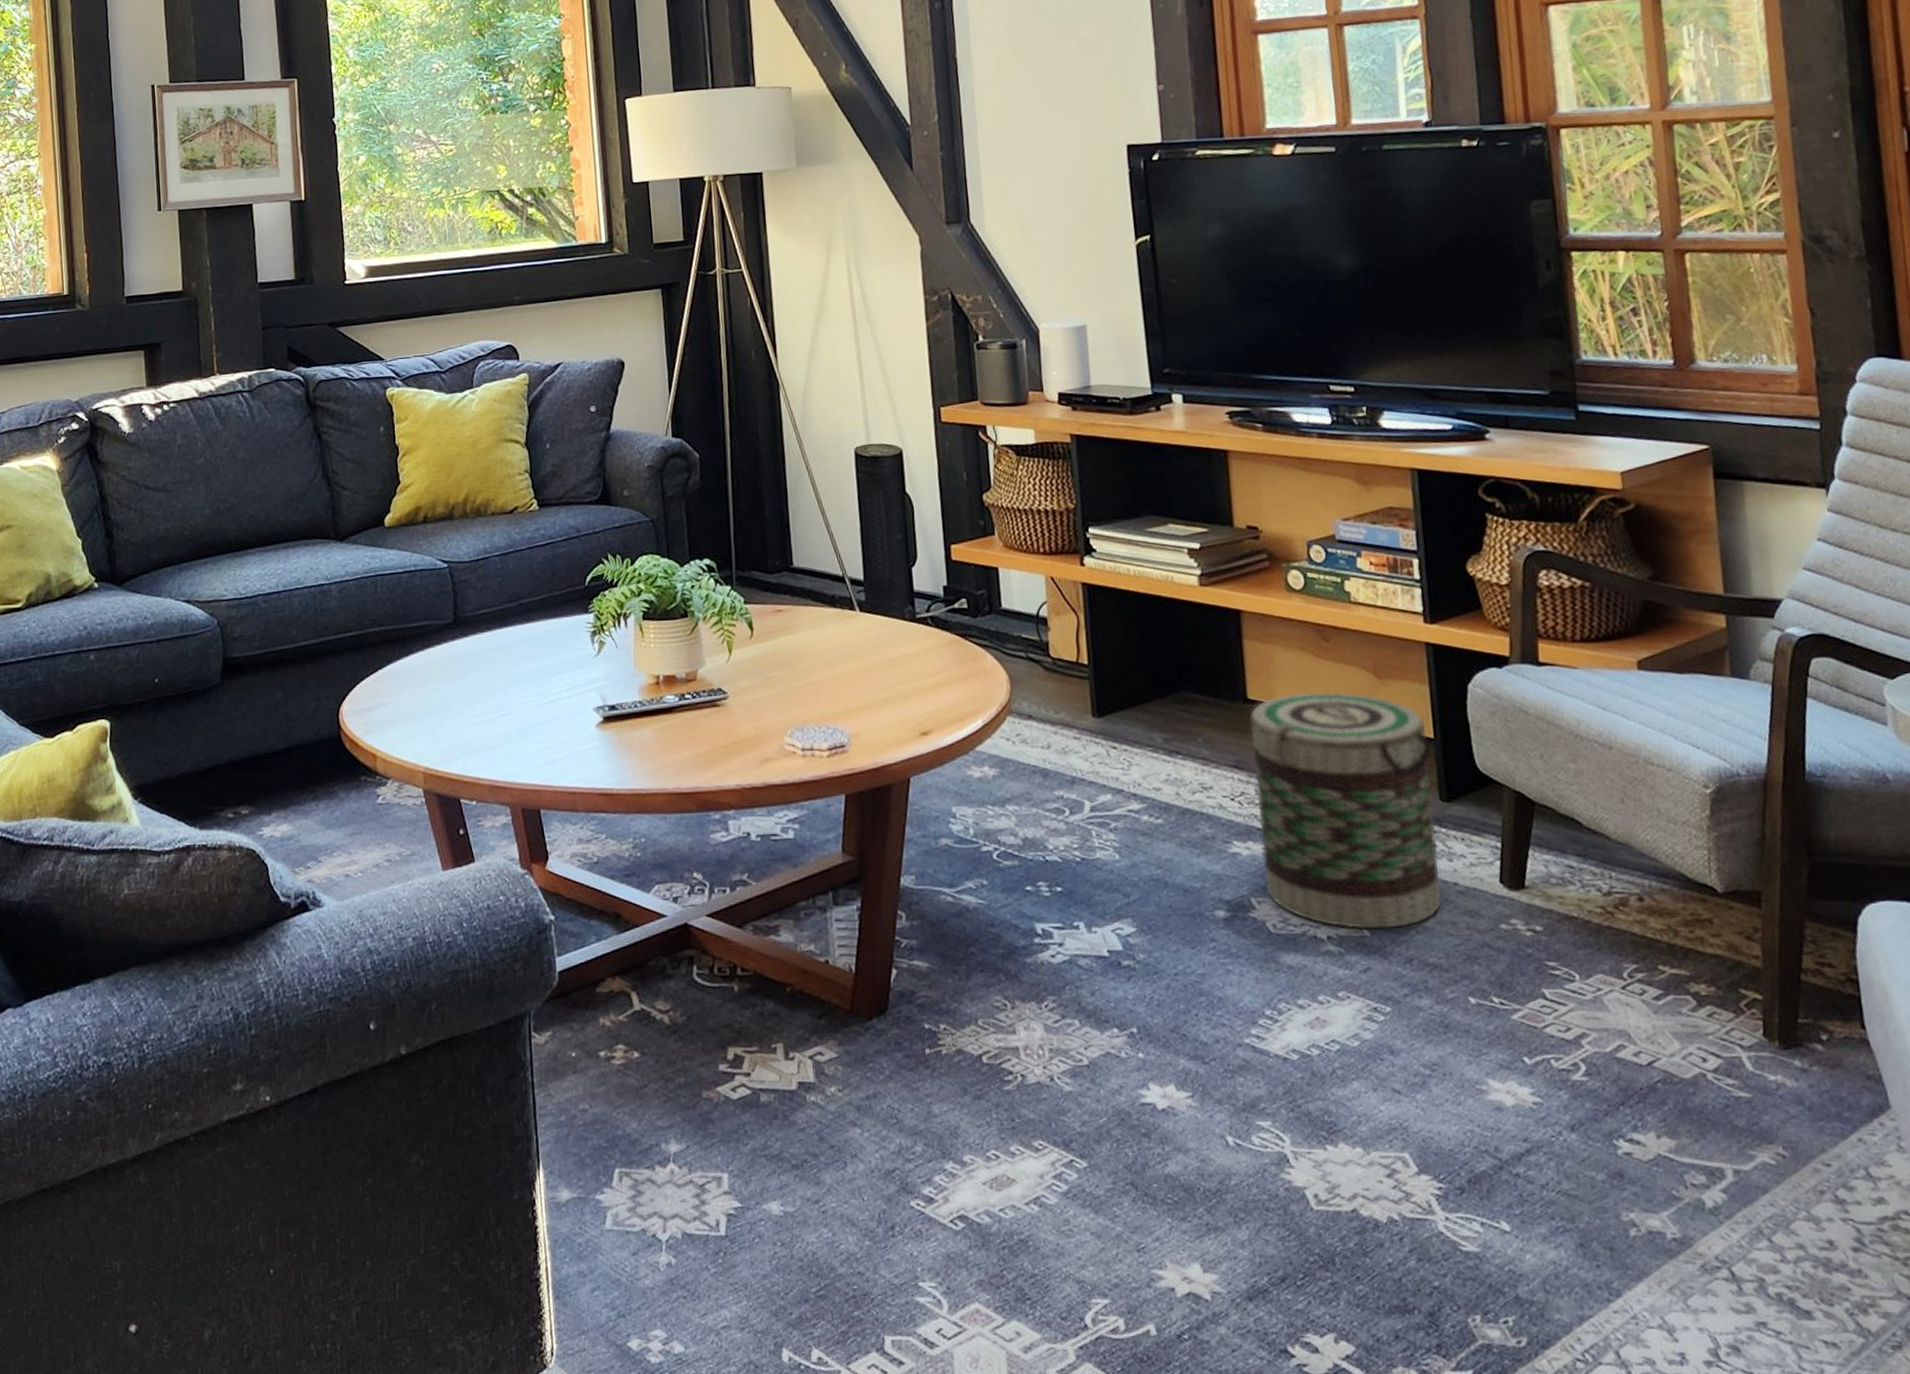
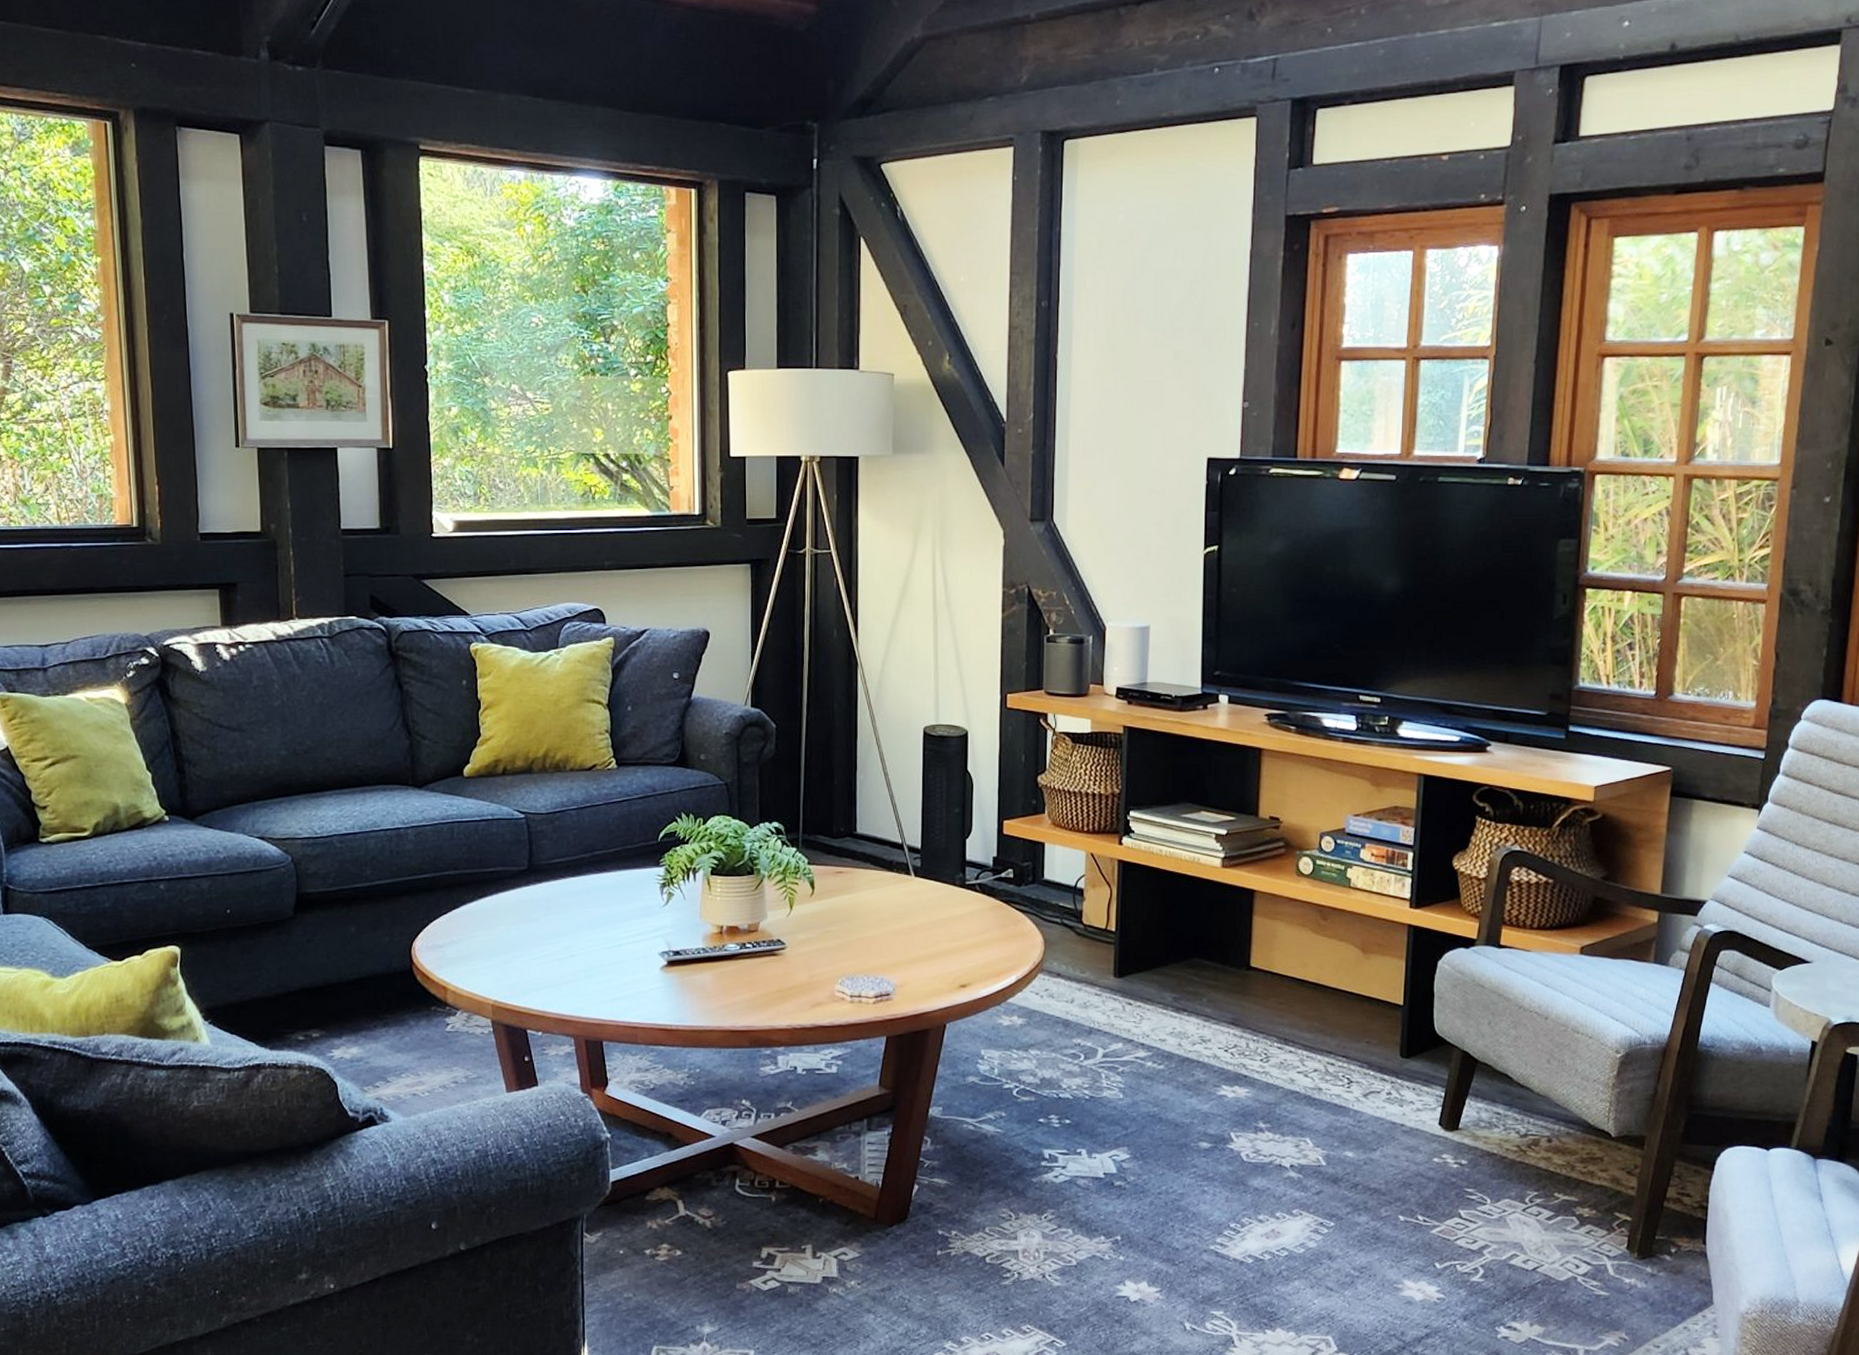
basket: present [1249,691,1442,930] -> none [1244,963,1400,1160]

